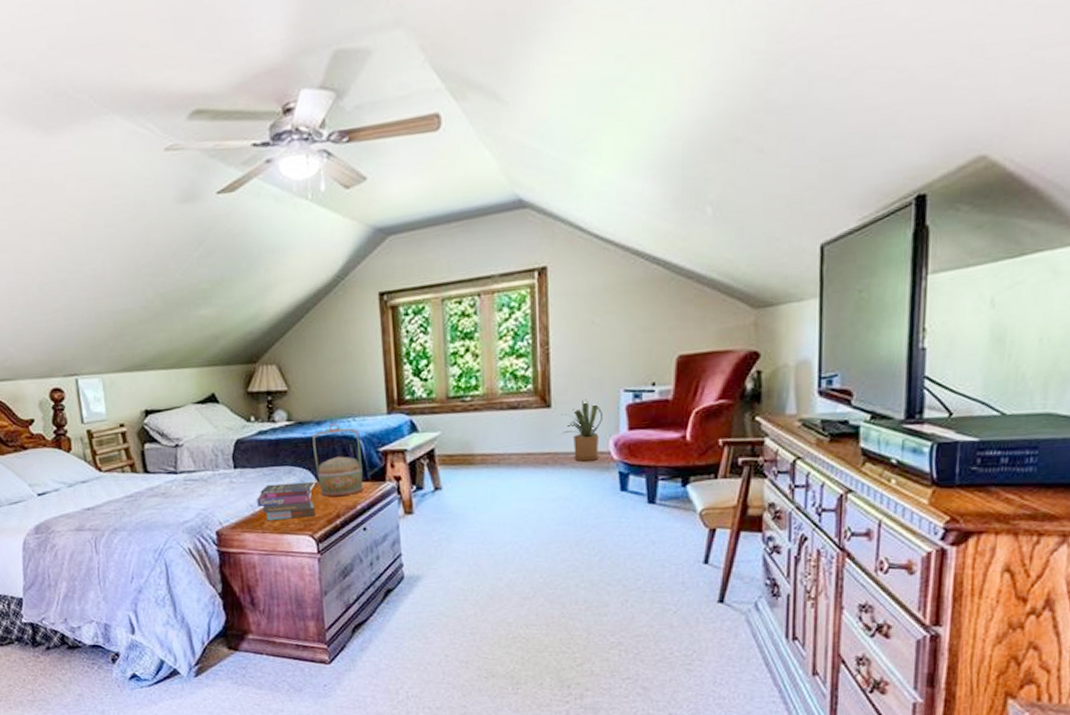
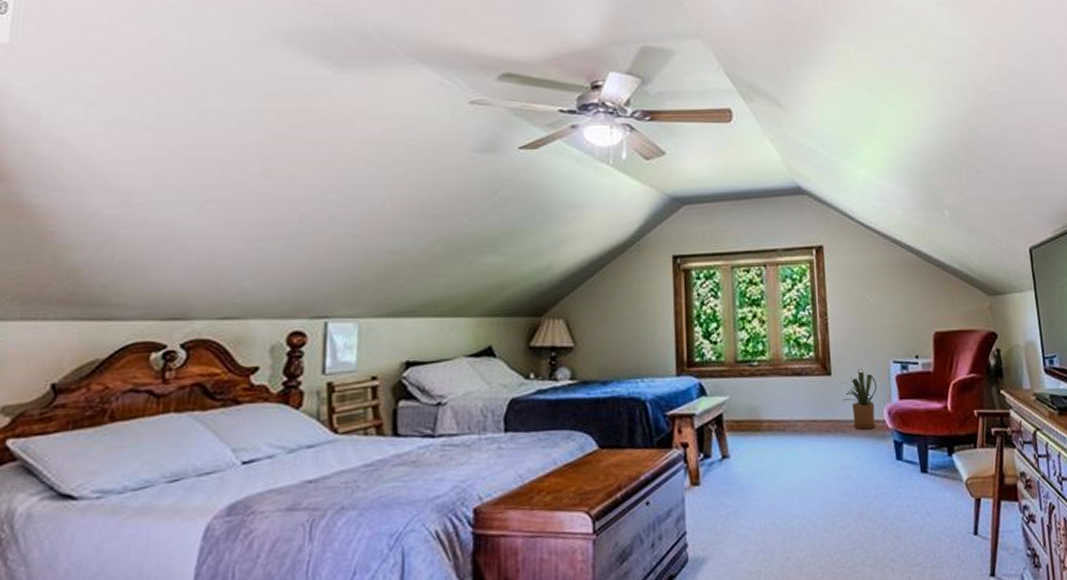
books: present [257,481,316,522] -> none [528,448,596,496]
decorative basket: present [312,422,364,497] -> none [597,382,648,466]

